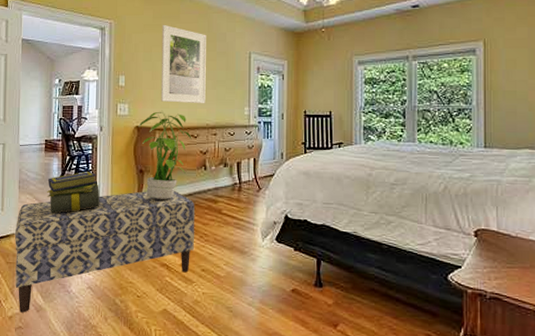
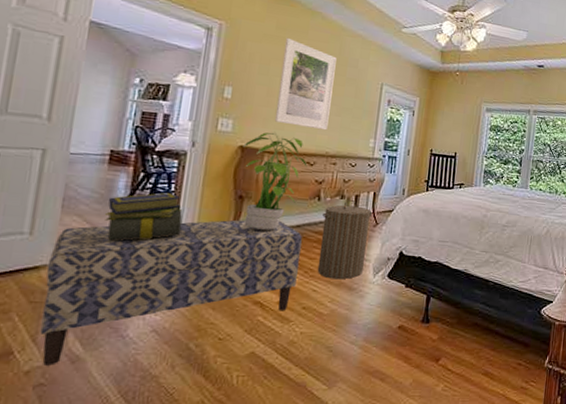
laundry hamper: none [210,166,255,244] -> present [317,199,373,280]

